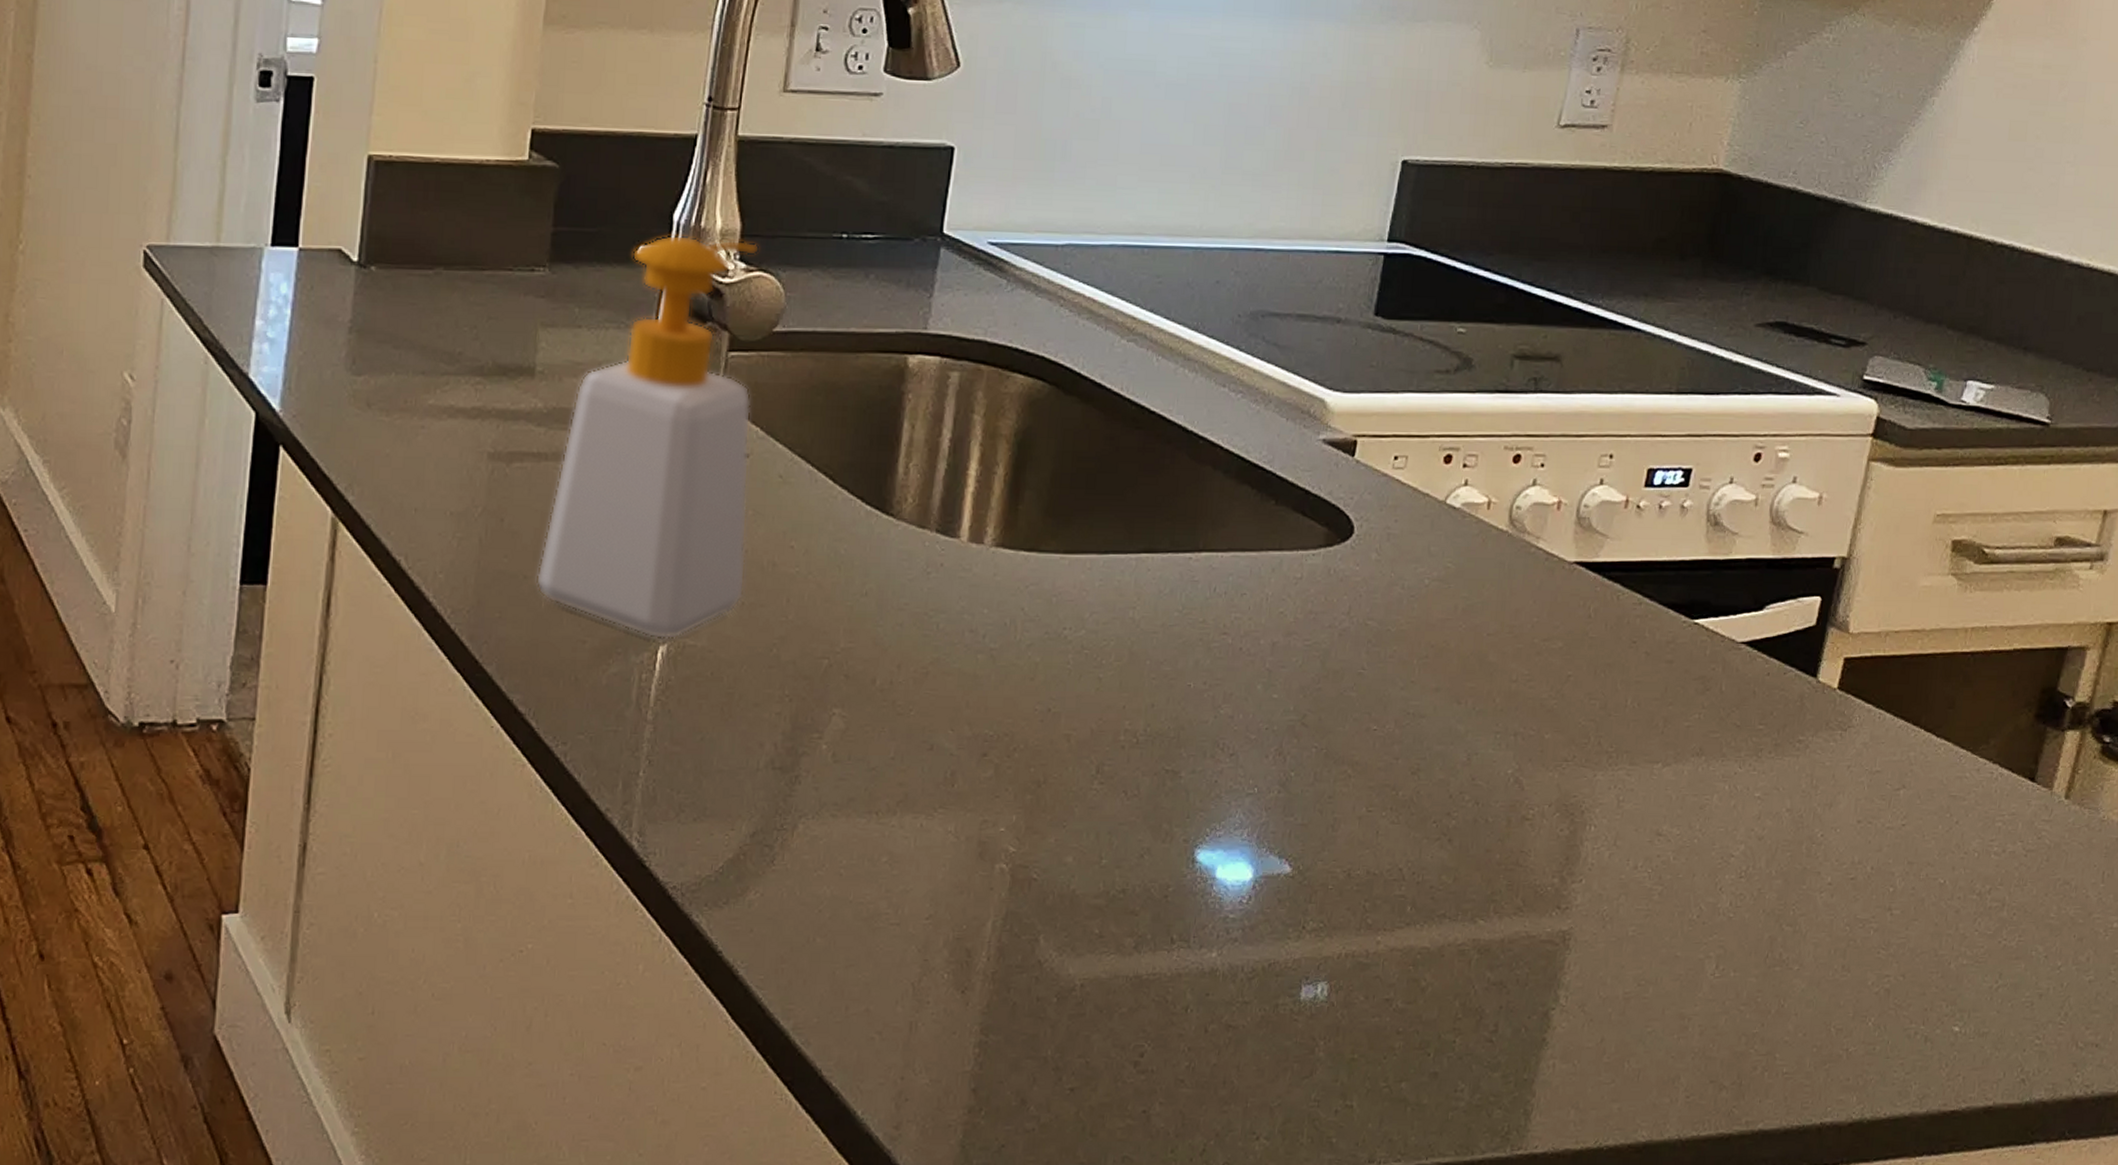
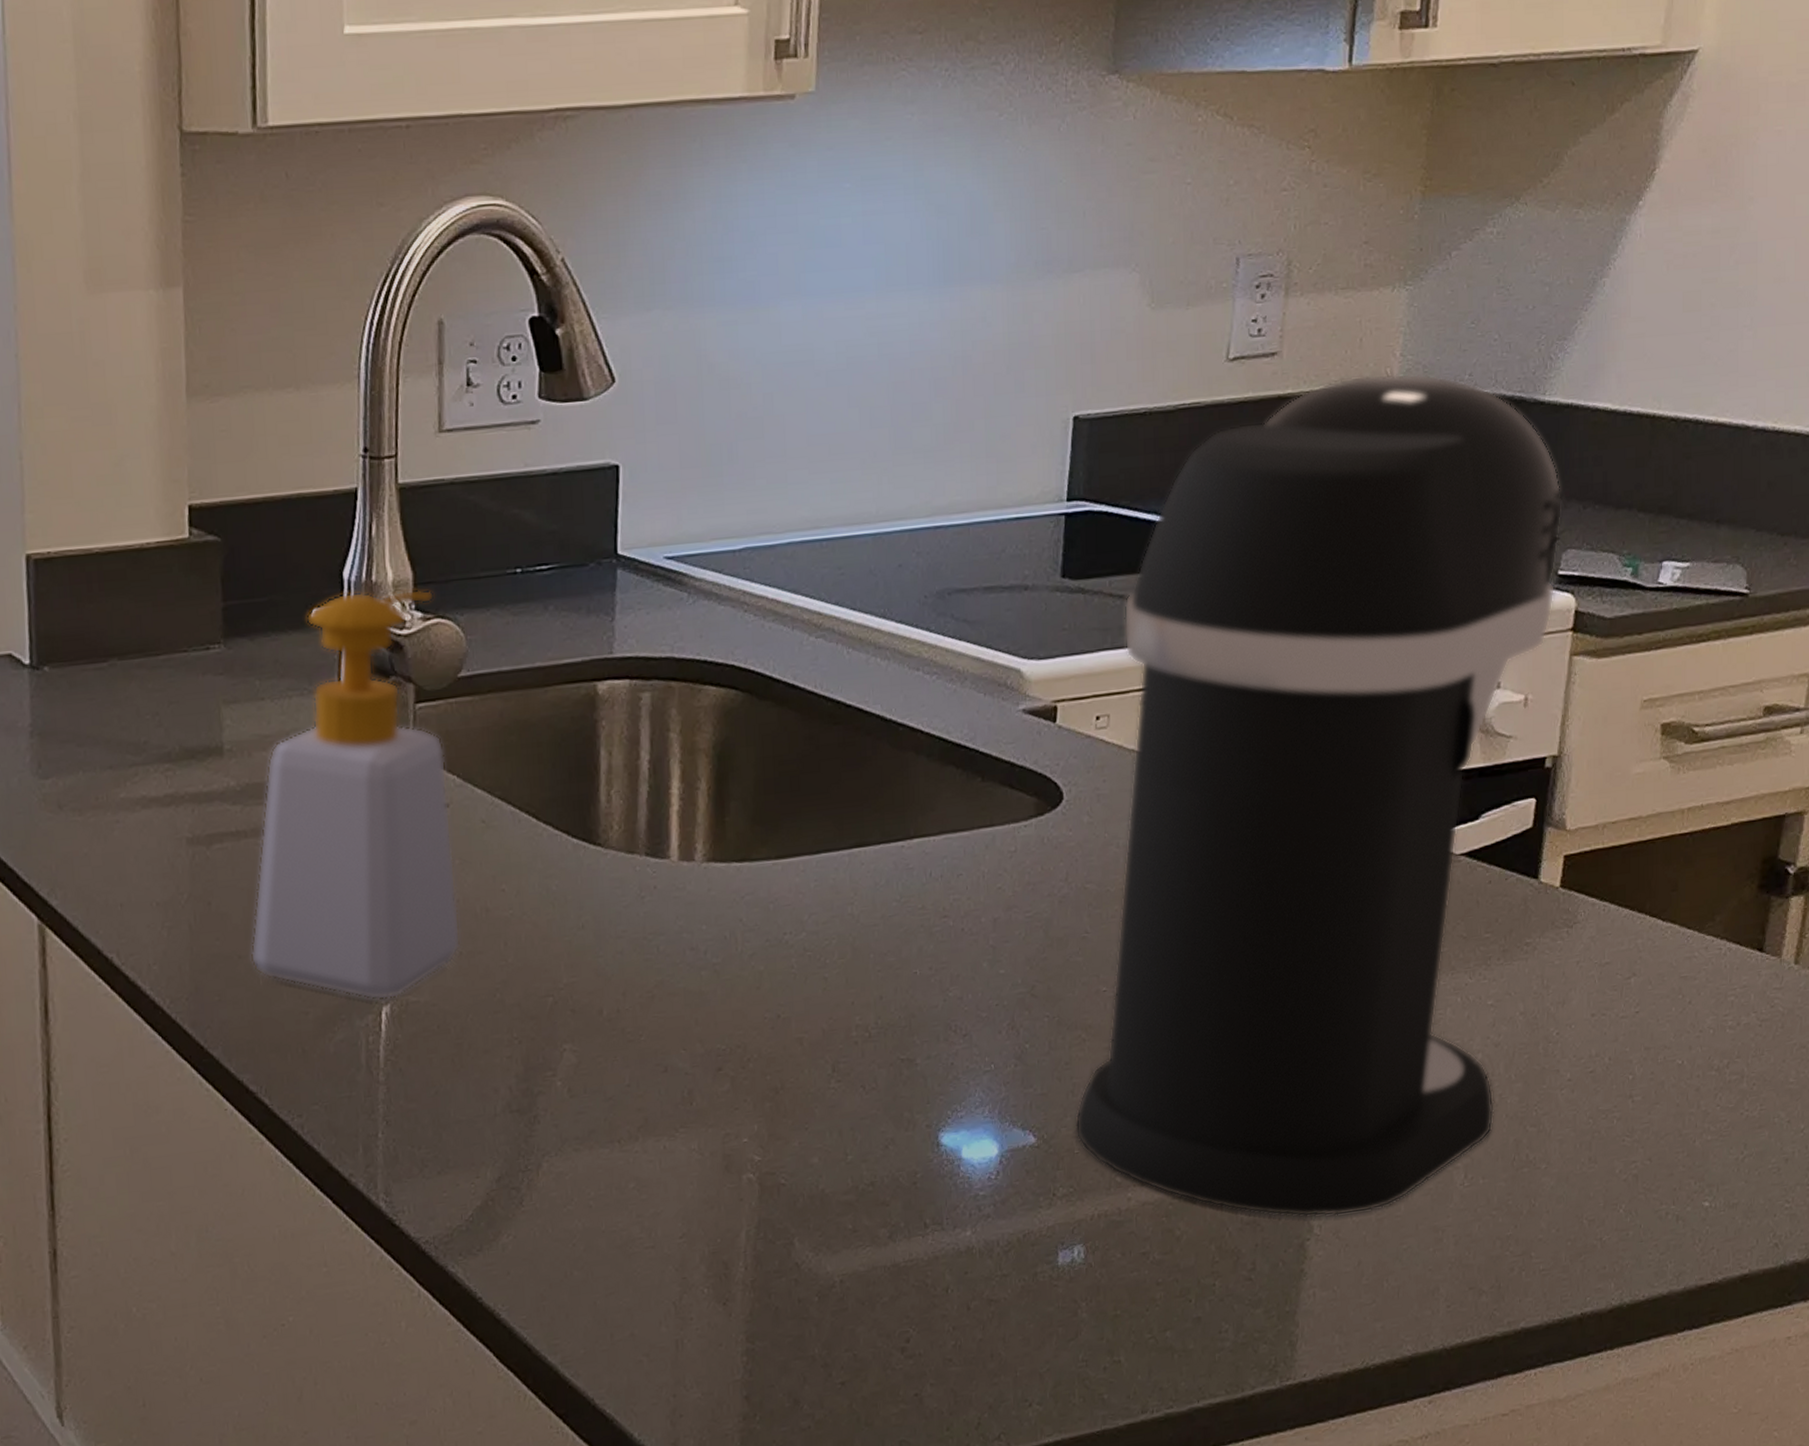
coffee maker: none [1331,158,1874,990] -> present [1075,372,1562,1218]

